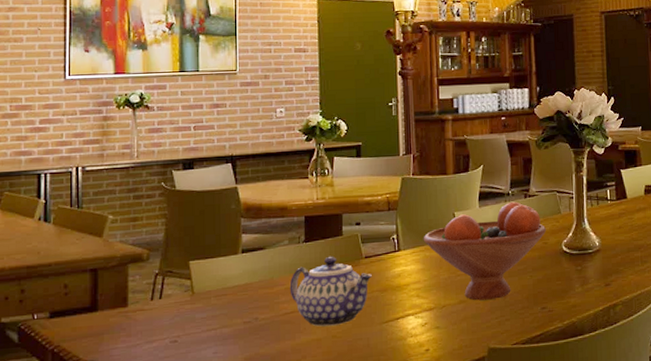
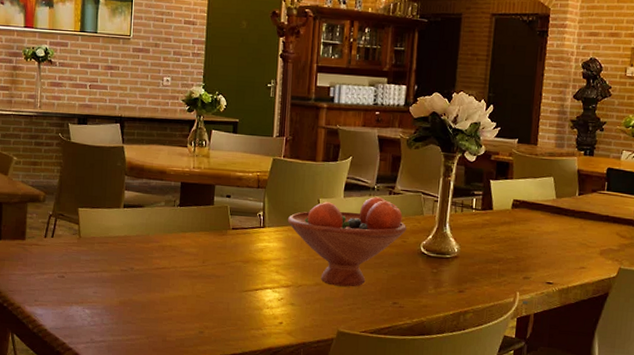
teapot: present [289,257,372,327] -> none [162,223,237,287]

